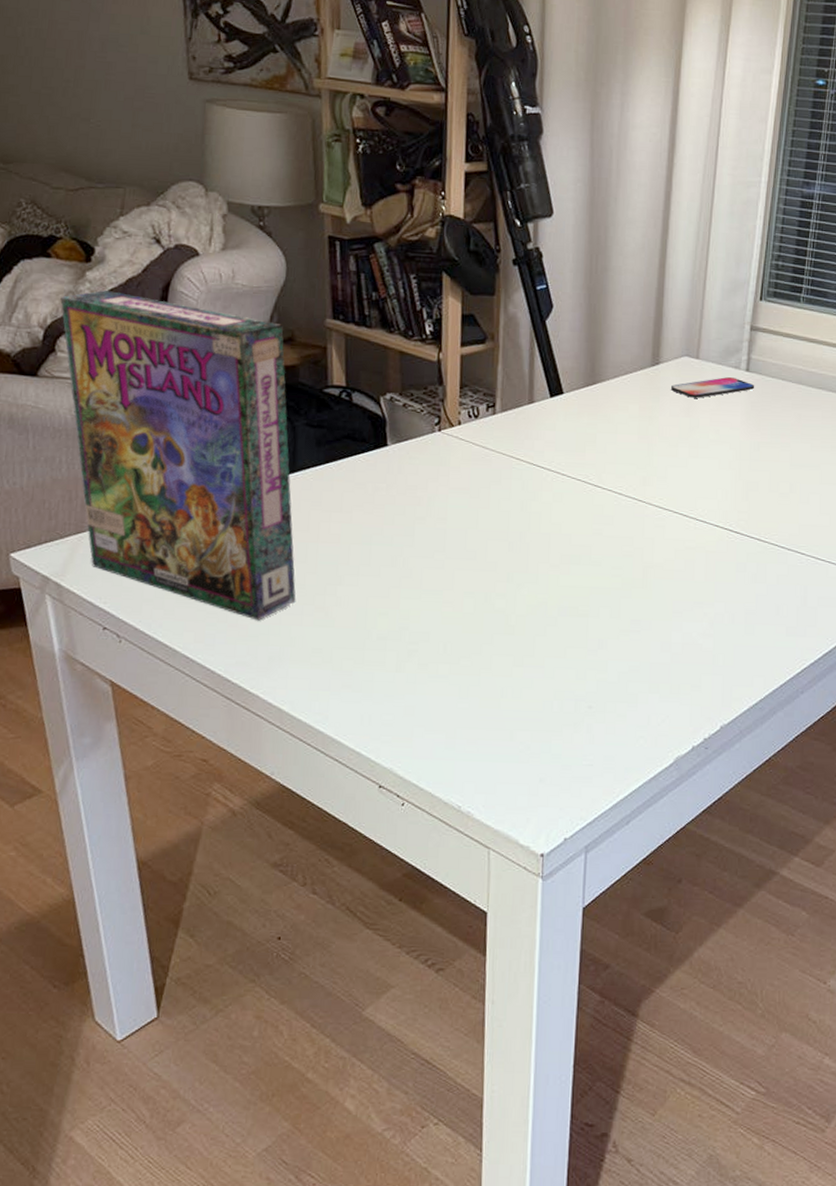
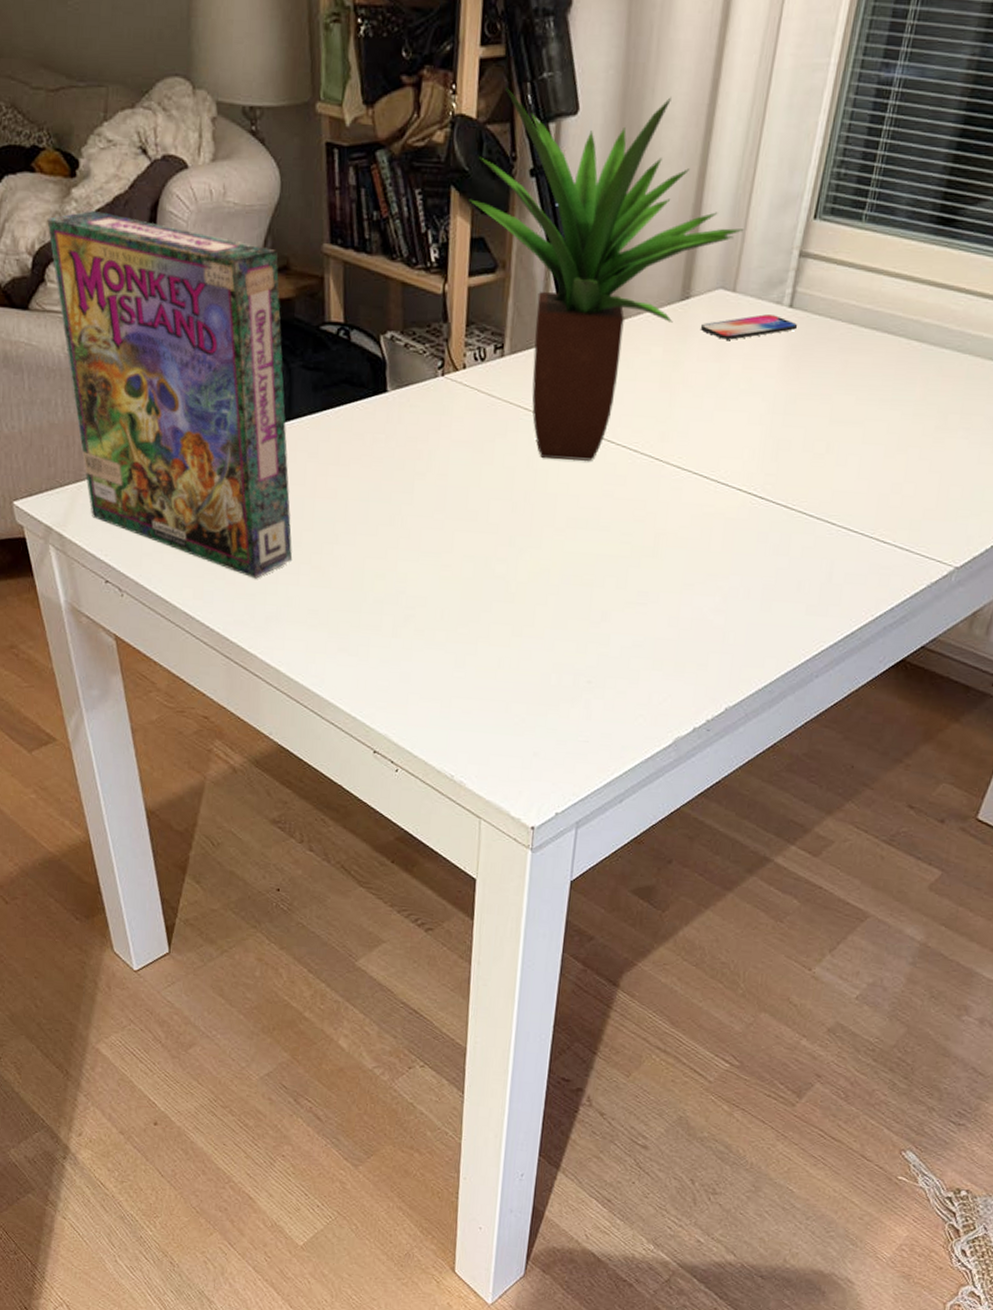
potted plant: none [459,195,702,504] -> present [469,88,744,461]

